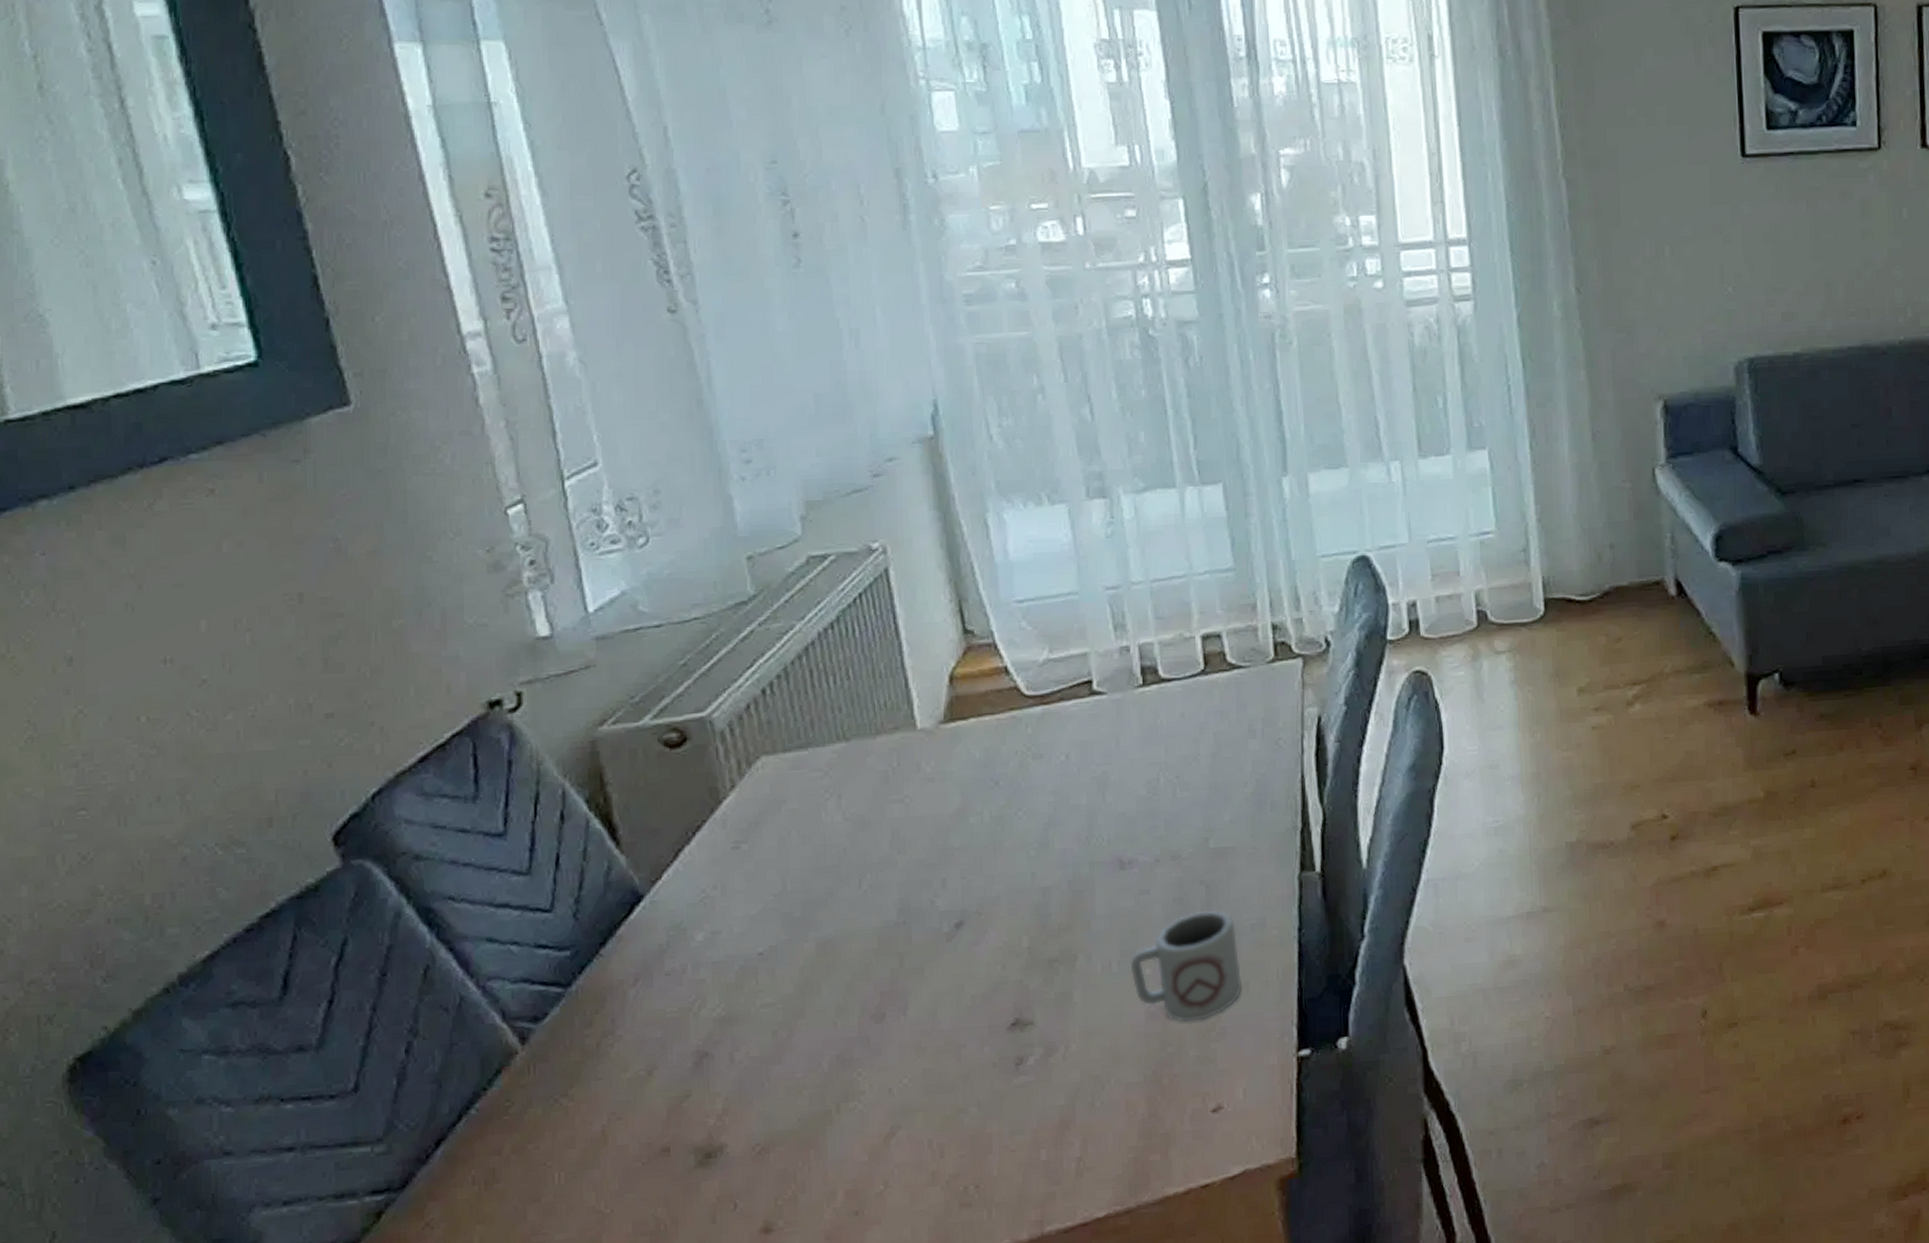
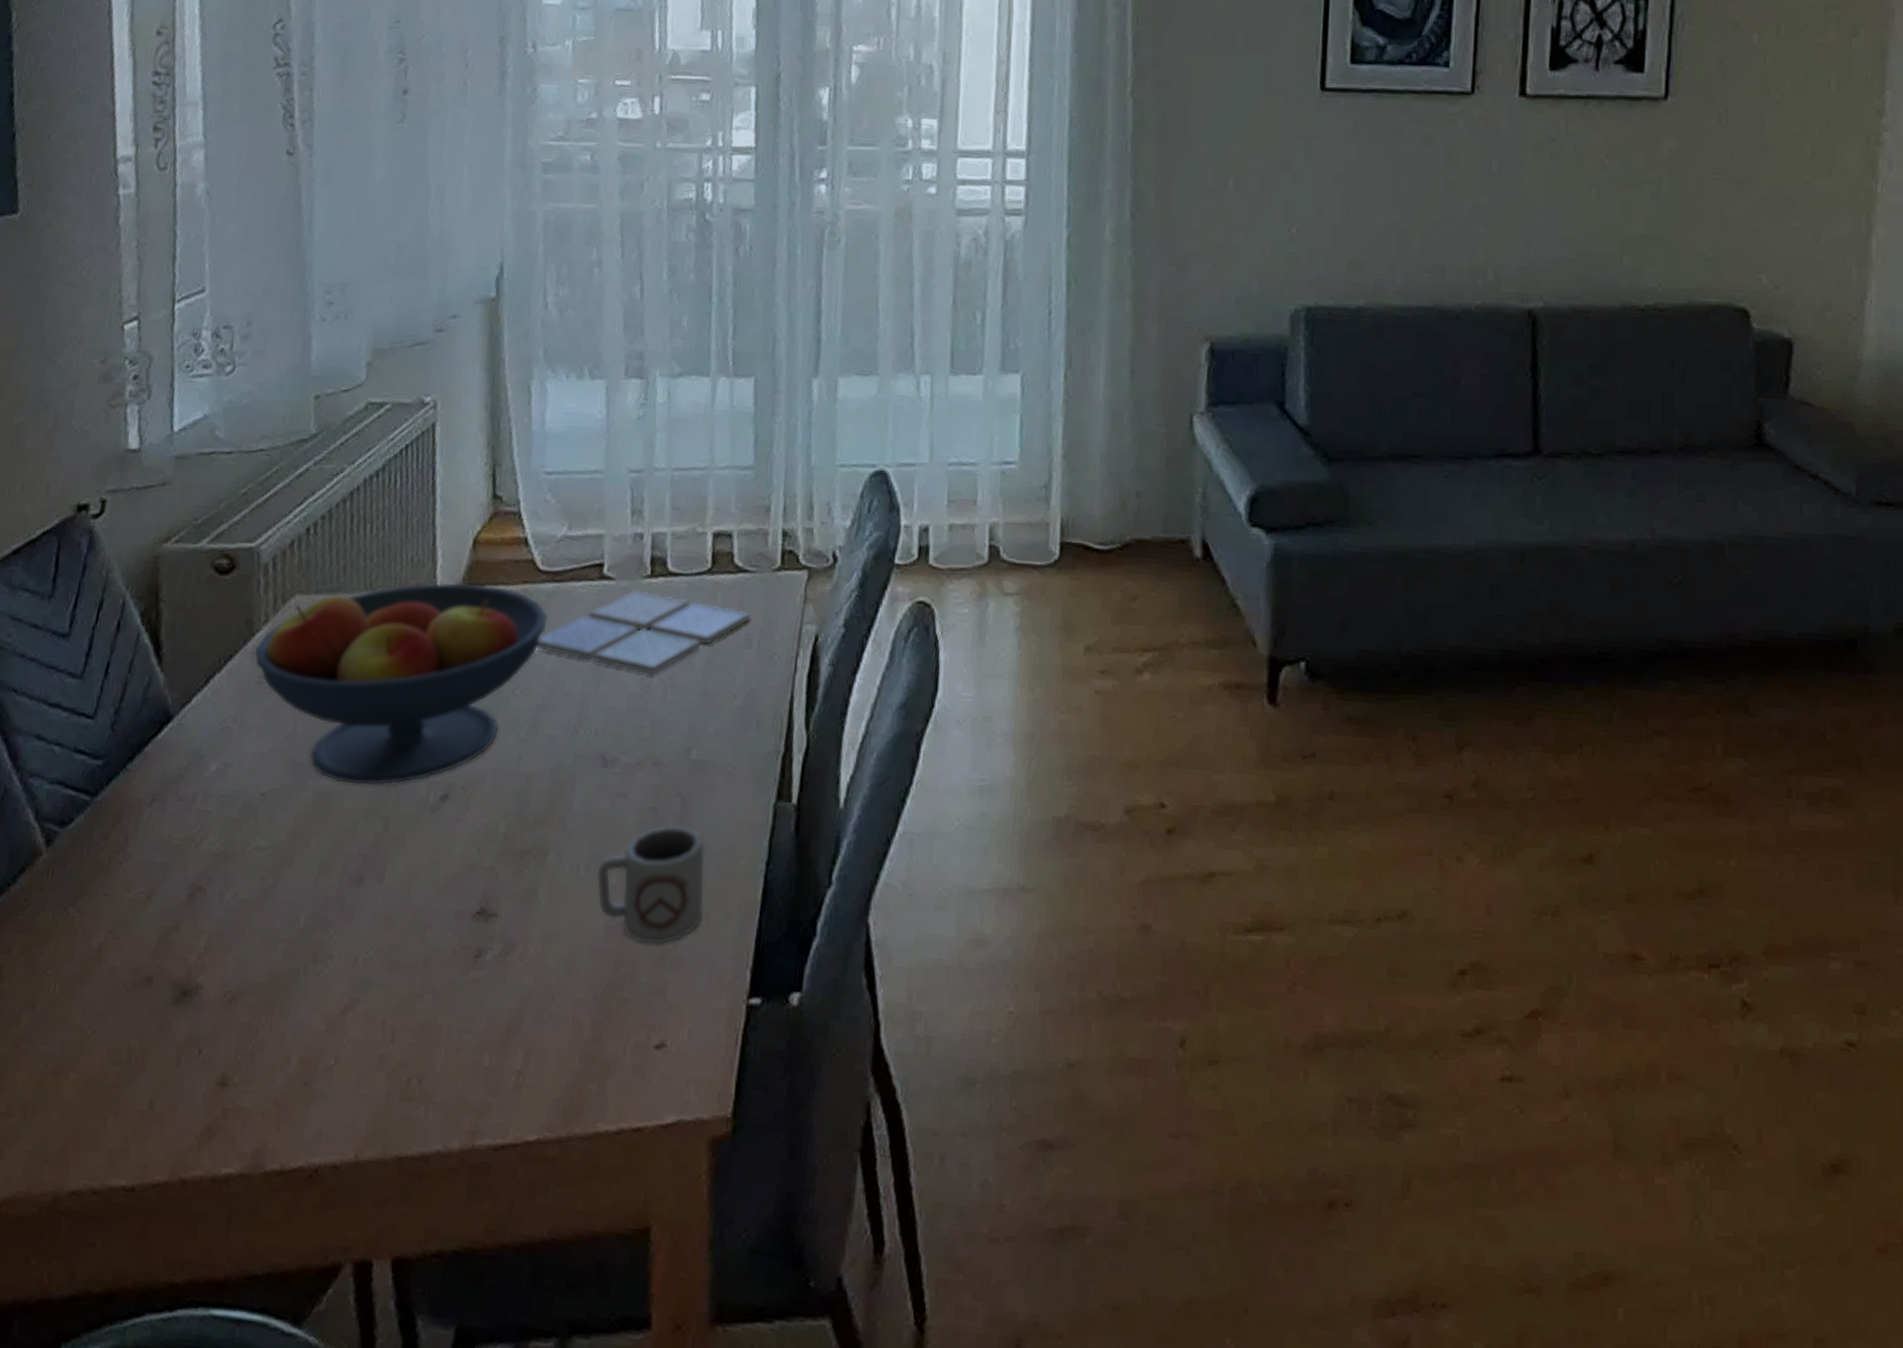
fruit bowl: none [724,717,1041,929] -> present [254,582,548,786]
drink coaster: none [1034,700,1251,778] -> present [536,590,751,675]

